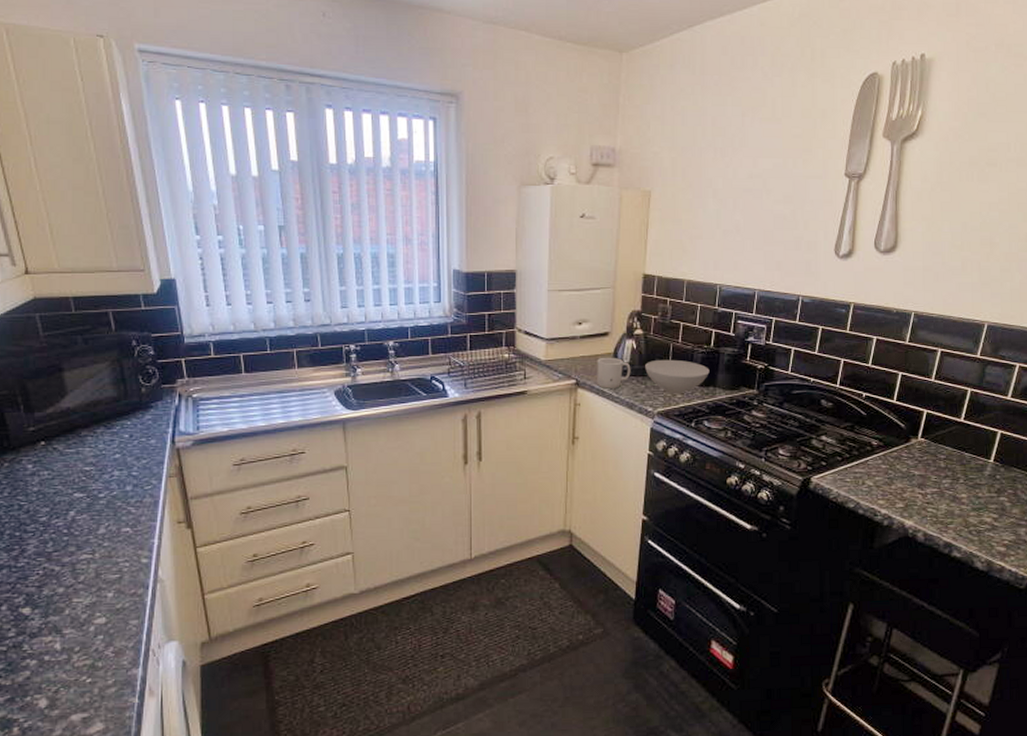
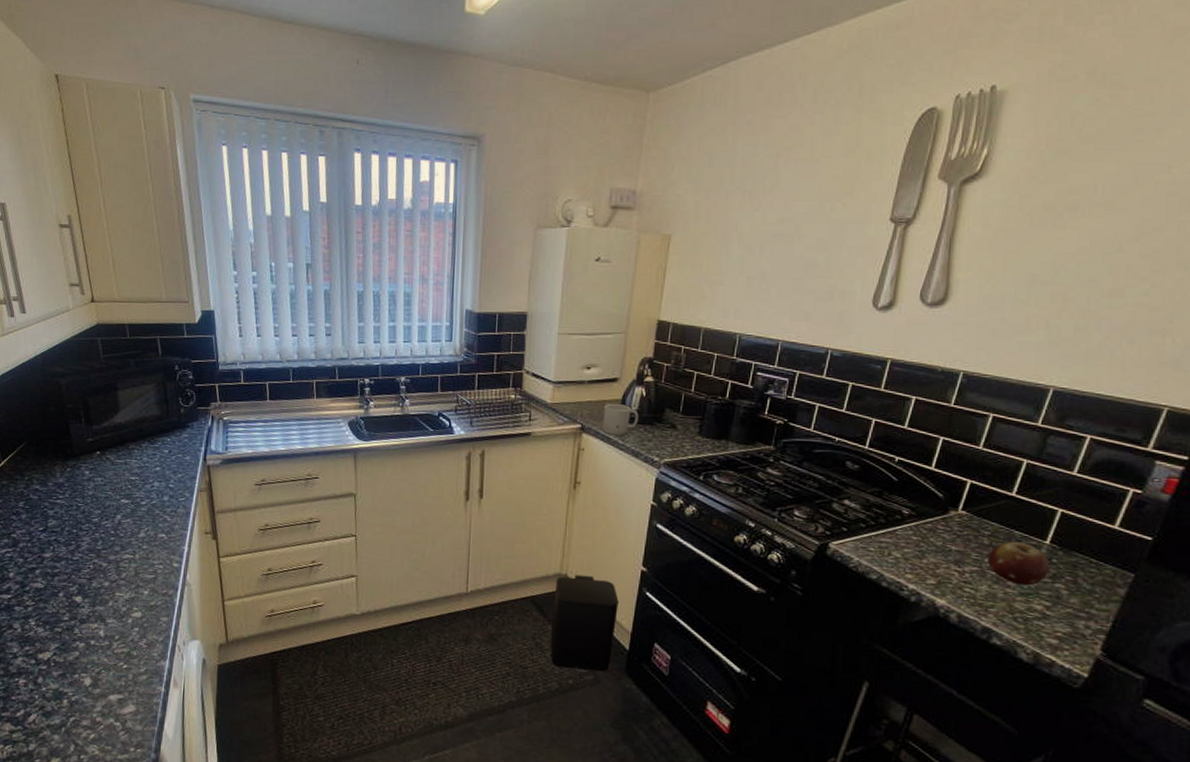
pedal bin: none [558,529,622,627] -> present [550,574,619,673]
bowl: present [645,359,710,394] -> none [654,408,723,446]
fruit: none [944,462,995,502] -> present [987,541,1050,586]

